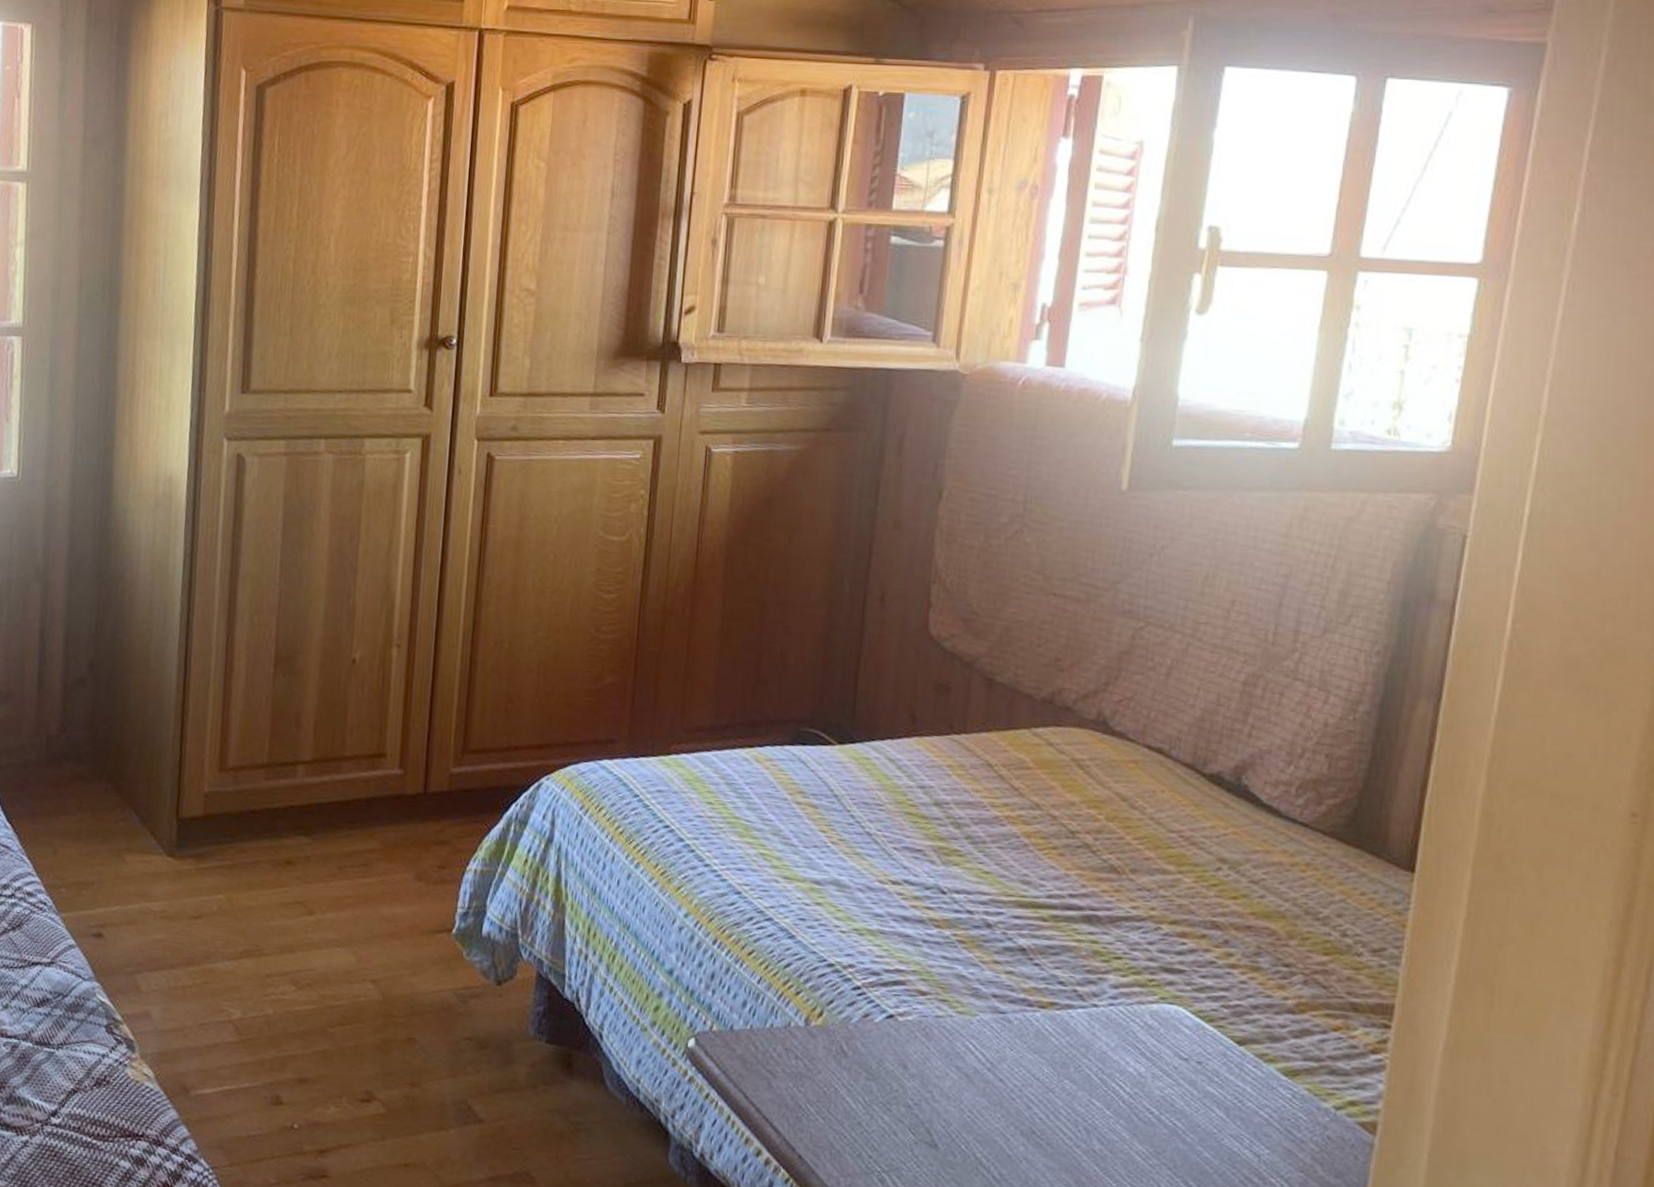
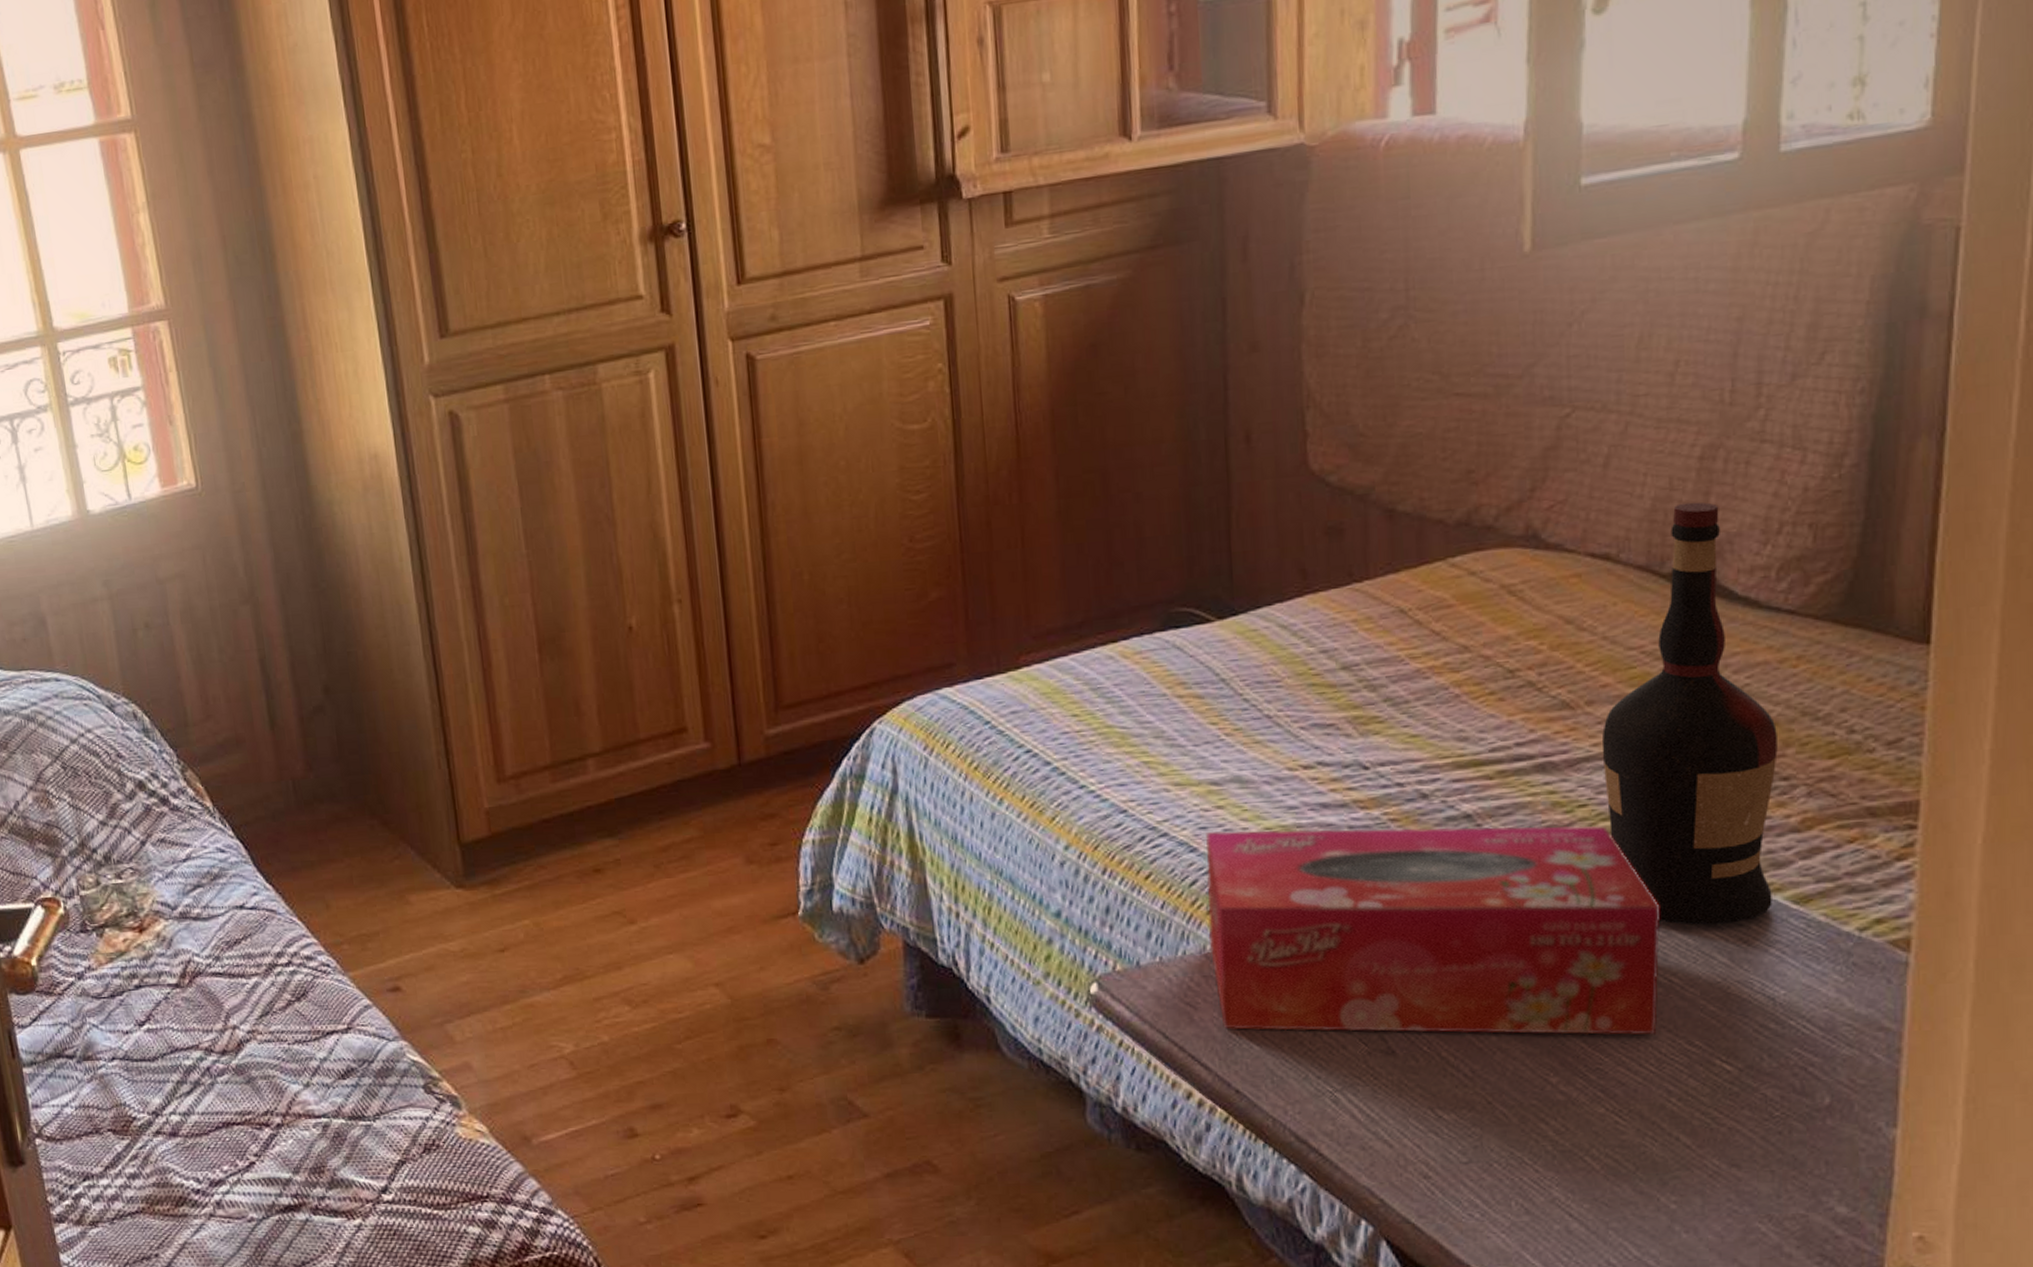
tissue box: none [794,924,1173,1170] -> present [1205,825,1661,1035]
liquor: none [1138,717,1284,1084] -> present [1601,502,1778,925]

